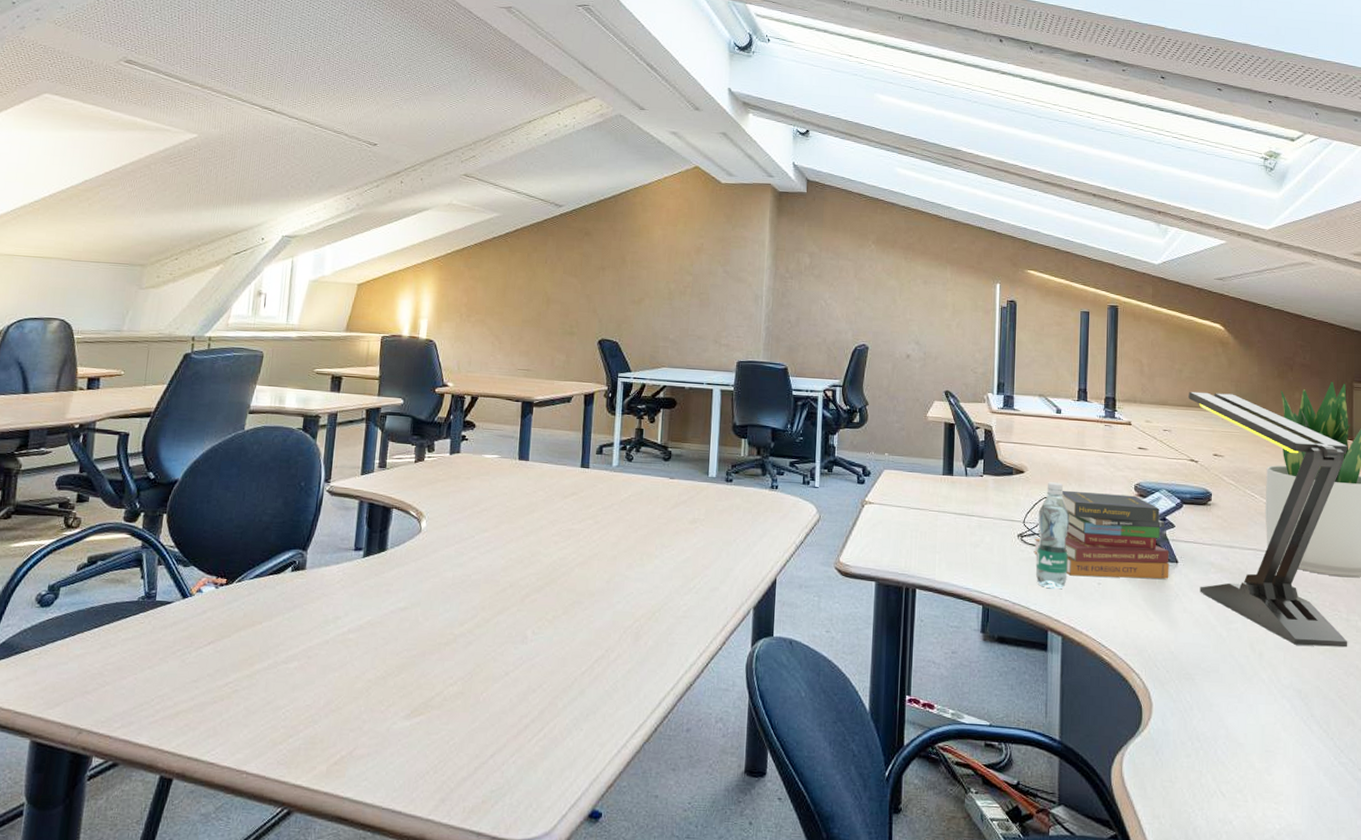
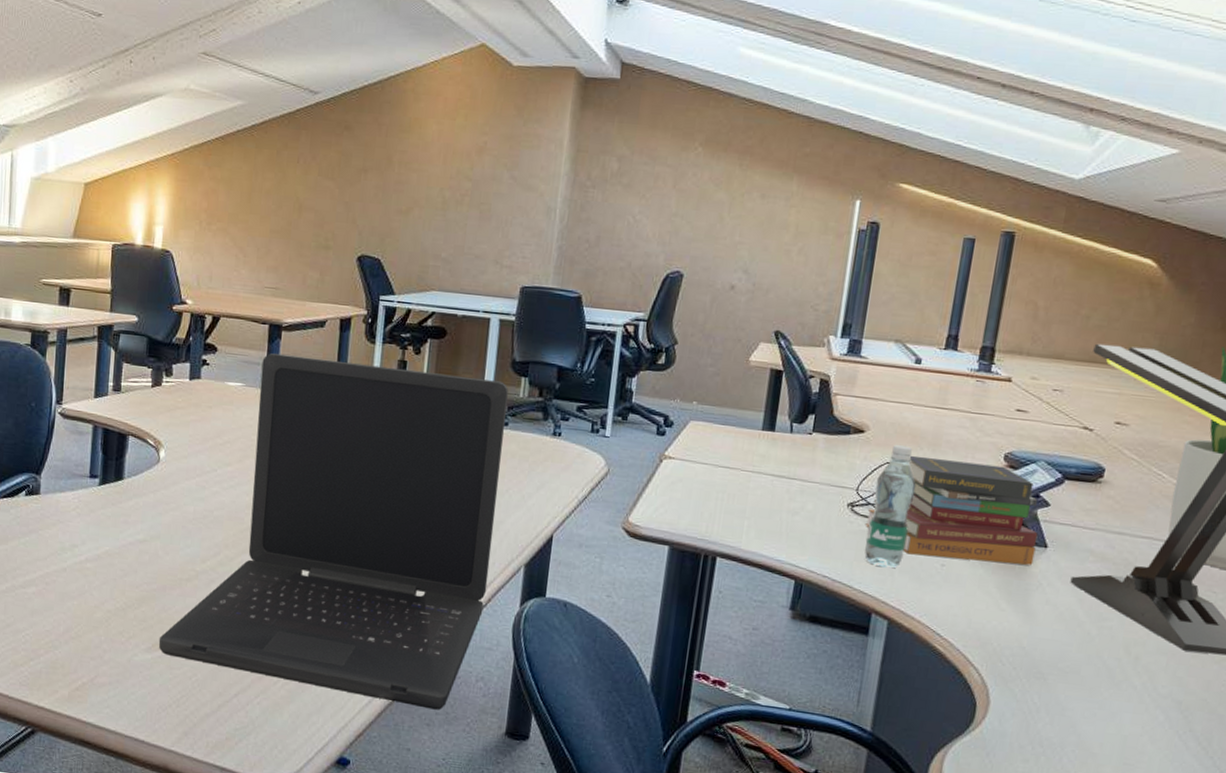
laptop: none [417,427,731,754] -> present [158,353,509,710]

